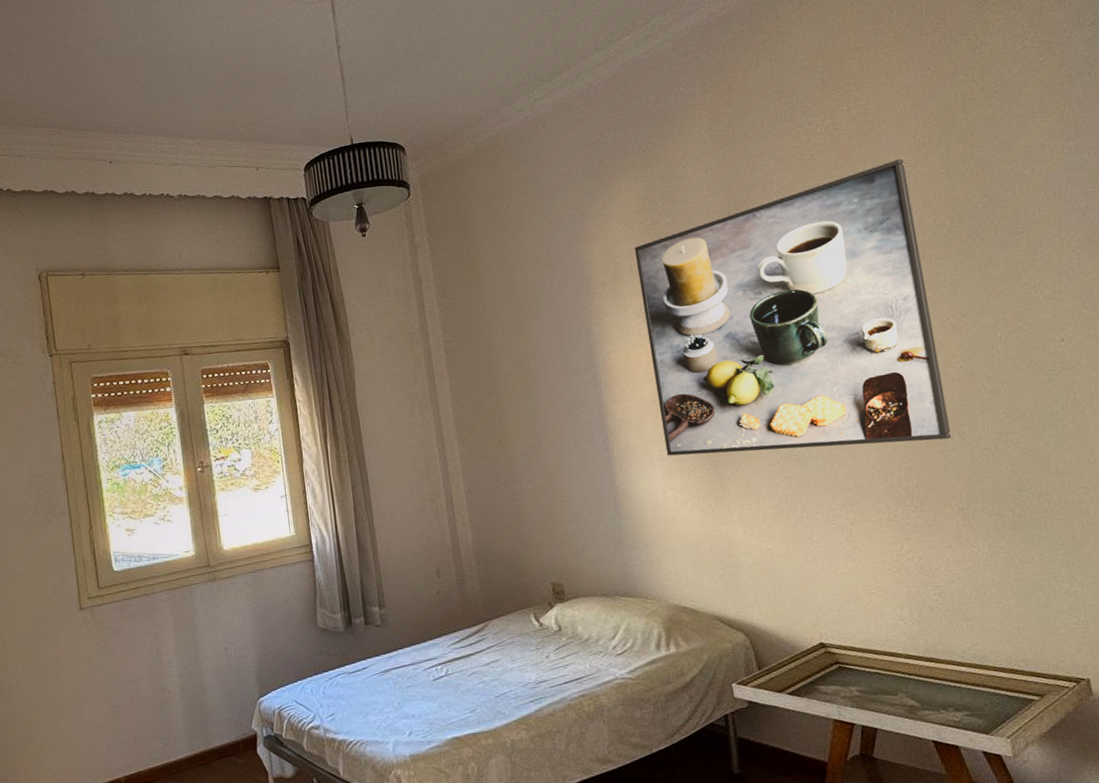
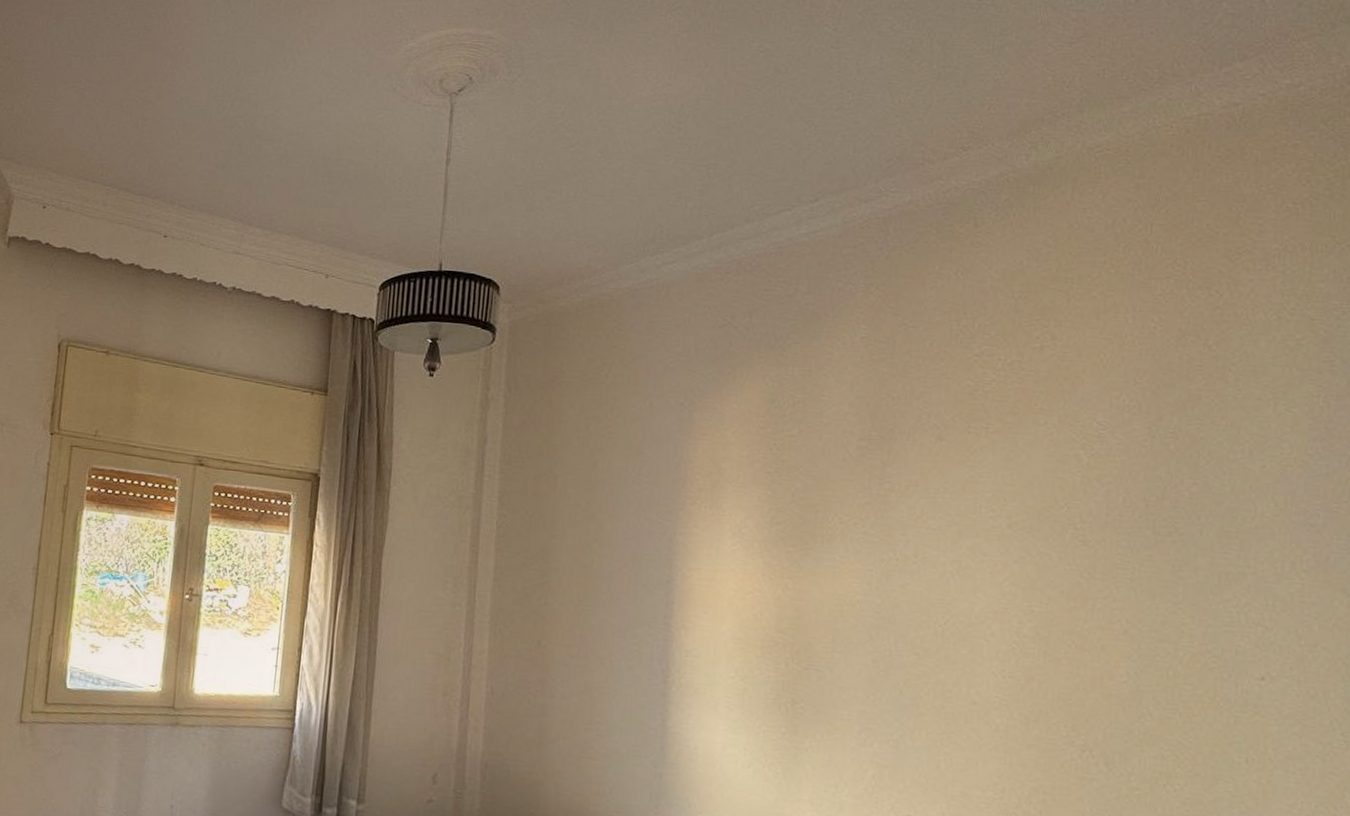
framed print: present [634,158,952,456] -> none [736,418,1100,765]

